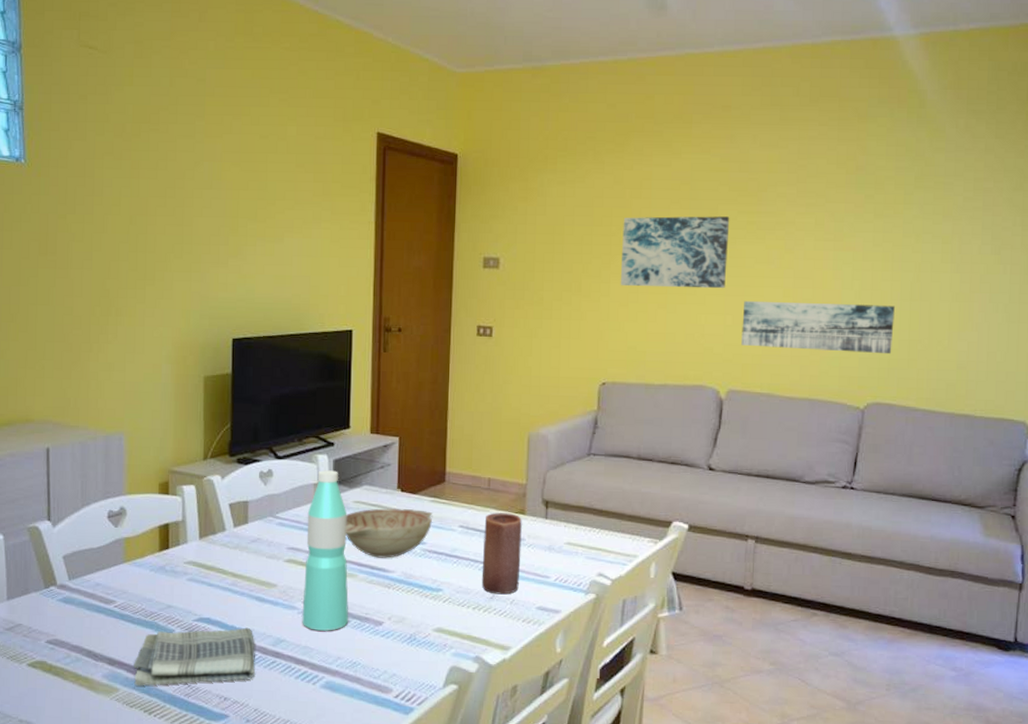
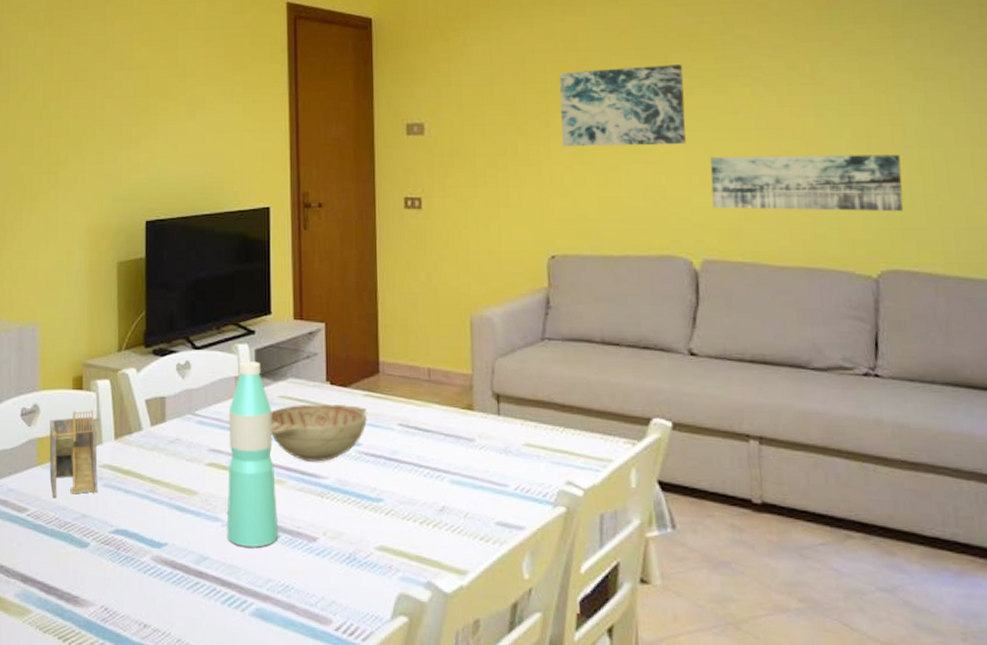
dish towel: present [133,627,256,686] -> none [47,541,178,608]
napkin holder: none [136,512,183,591] -> present [49,409,98,497]
candle: present [481,513,522,595] -> none [427,408,473,507]

